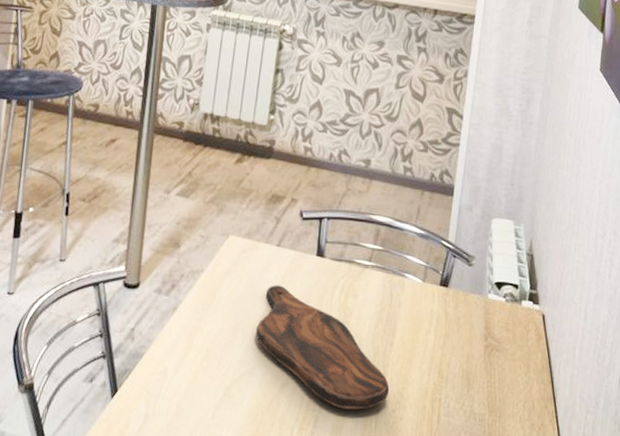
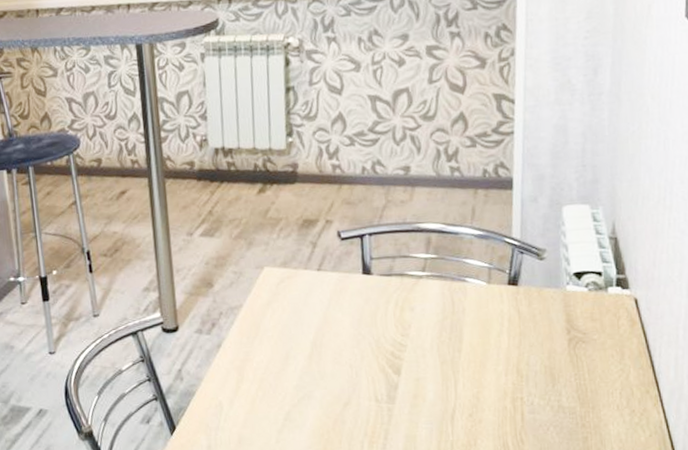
cutting board: present [255,285,390,410] -> none [307,308,463,419]

